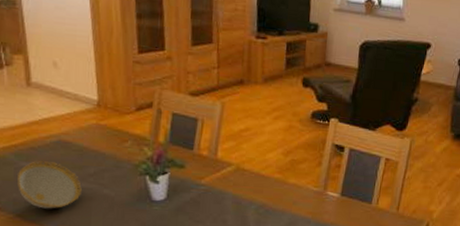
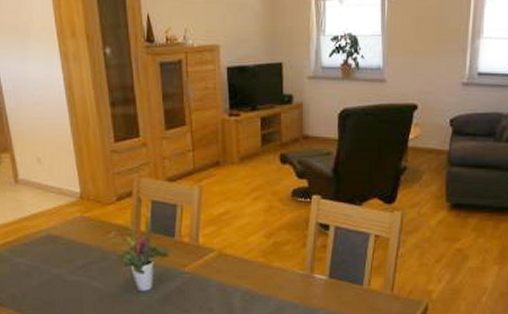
decorative bowl: present [18,161,82,209] -> none [14,256,72,303]

